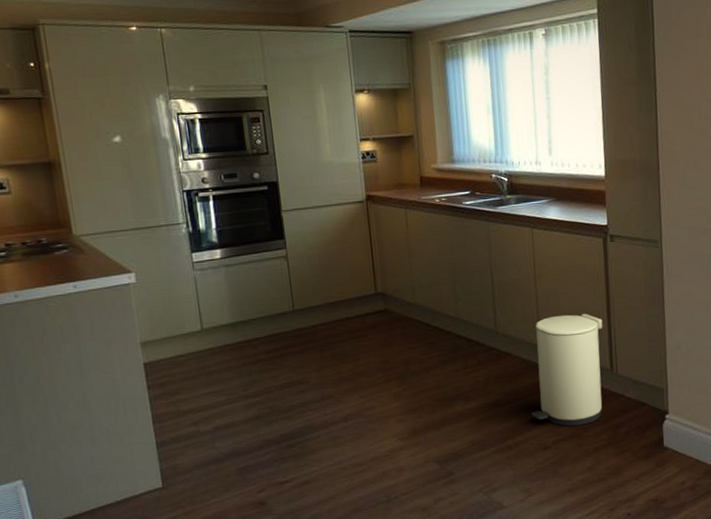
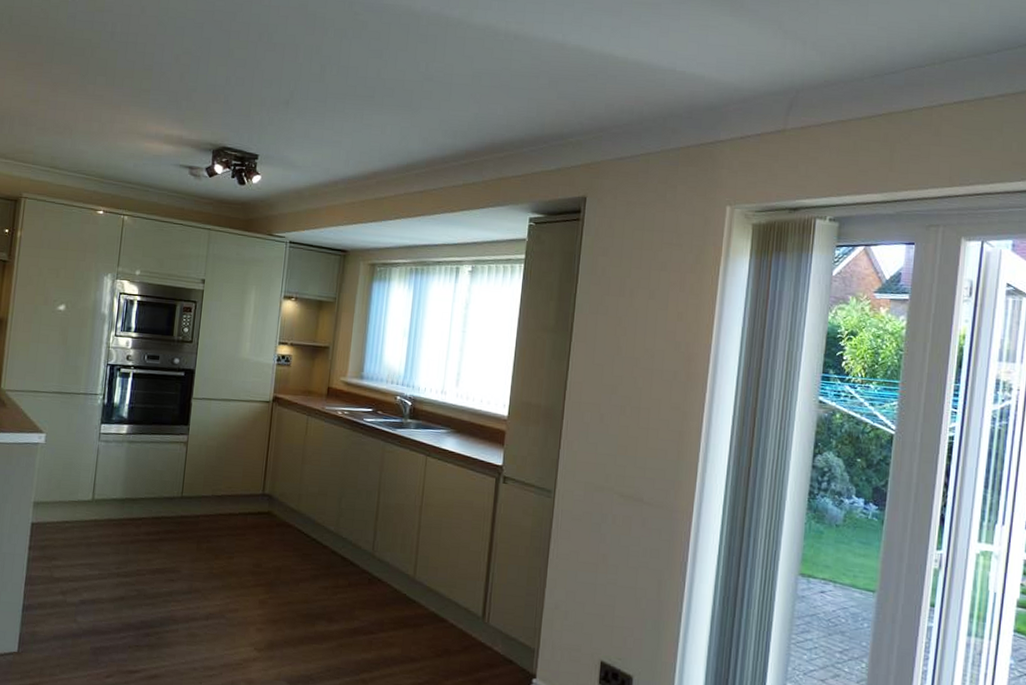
pedal bin: present [531,313,603,427] -> none [392,549,482,673]

